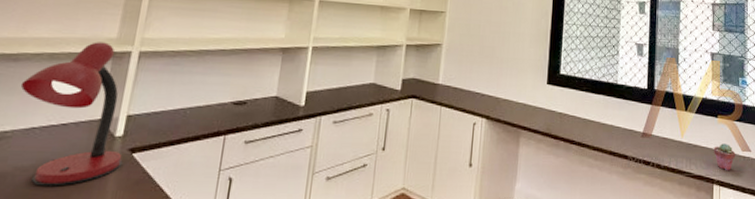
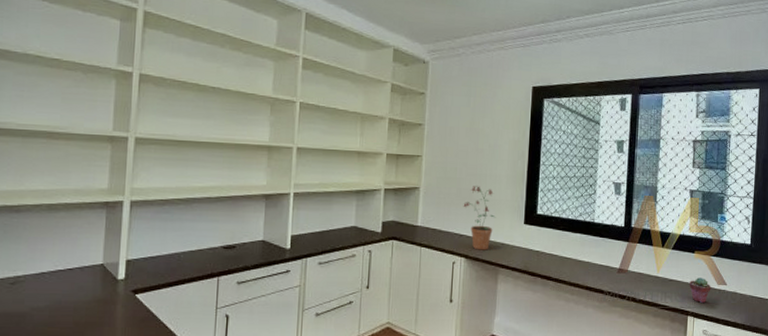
desk lamp: present [20,42,123,186] -> none [25,192,128,324]
potted plant: none [485,44,519,111] -> present [463,186,496,250]

